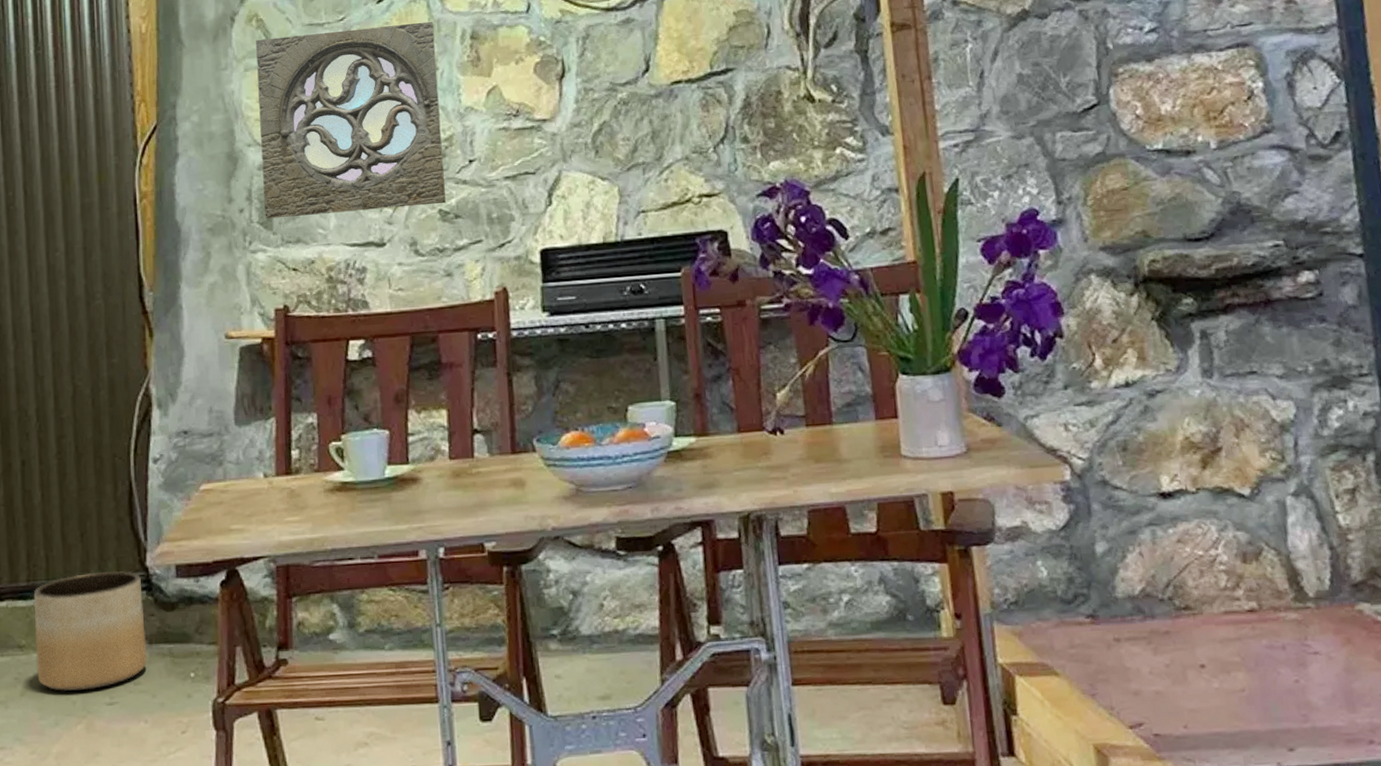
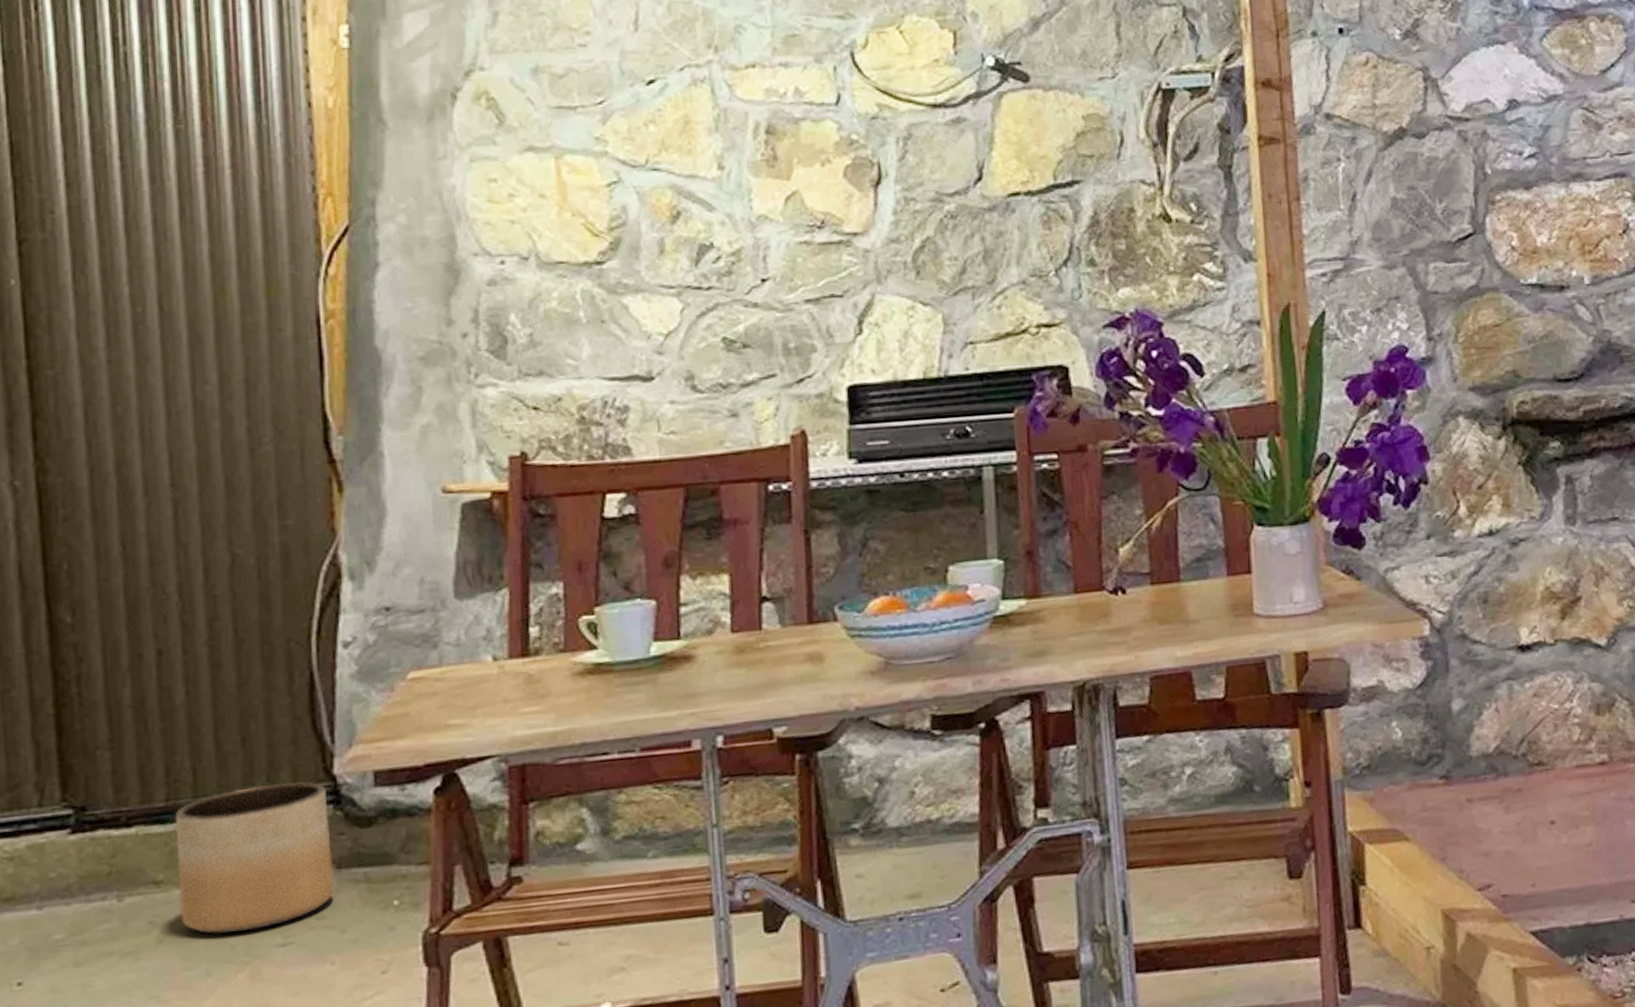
wall ornament: present [256,21,446,220] -> none [485,110,731,347]

